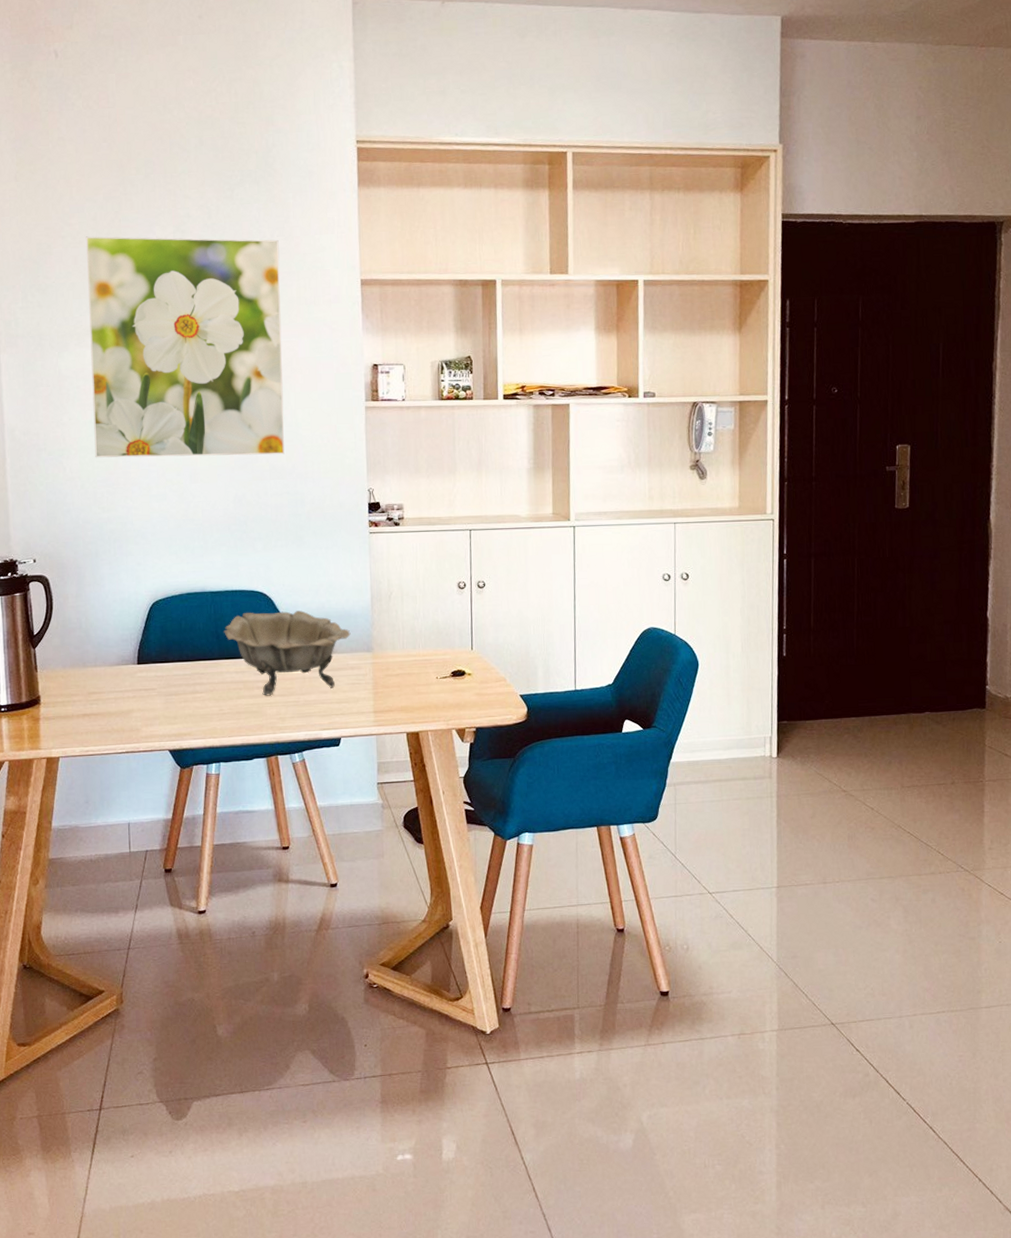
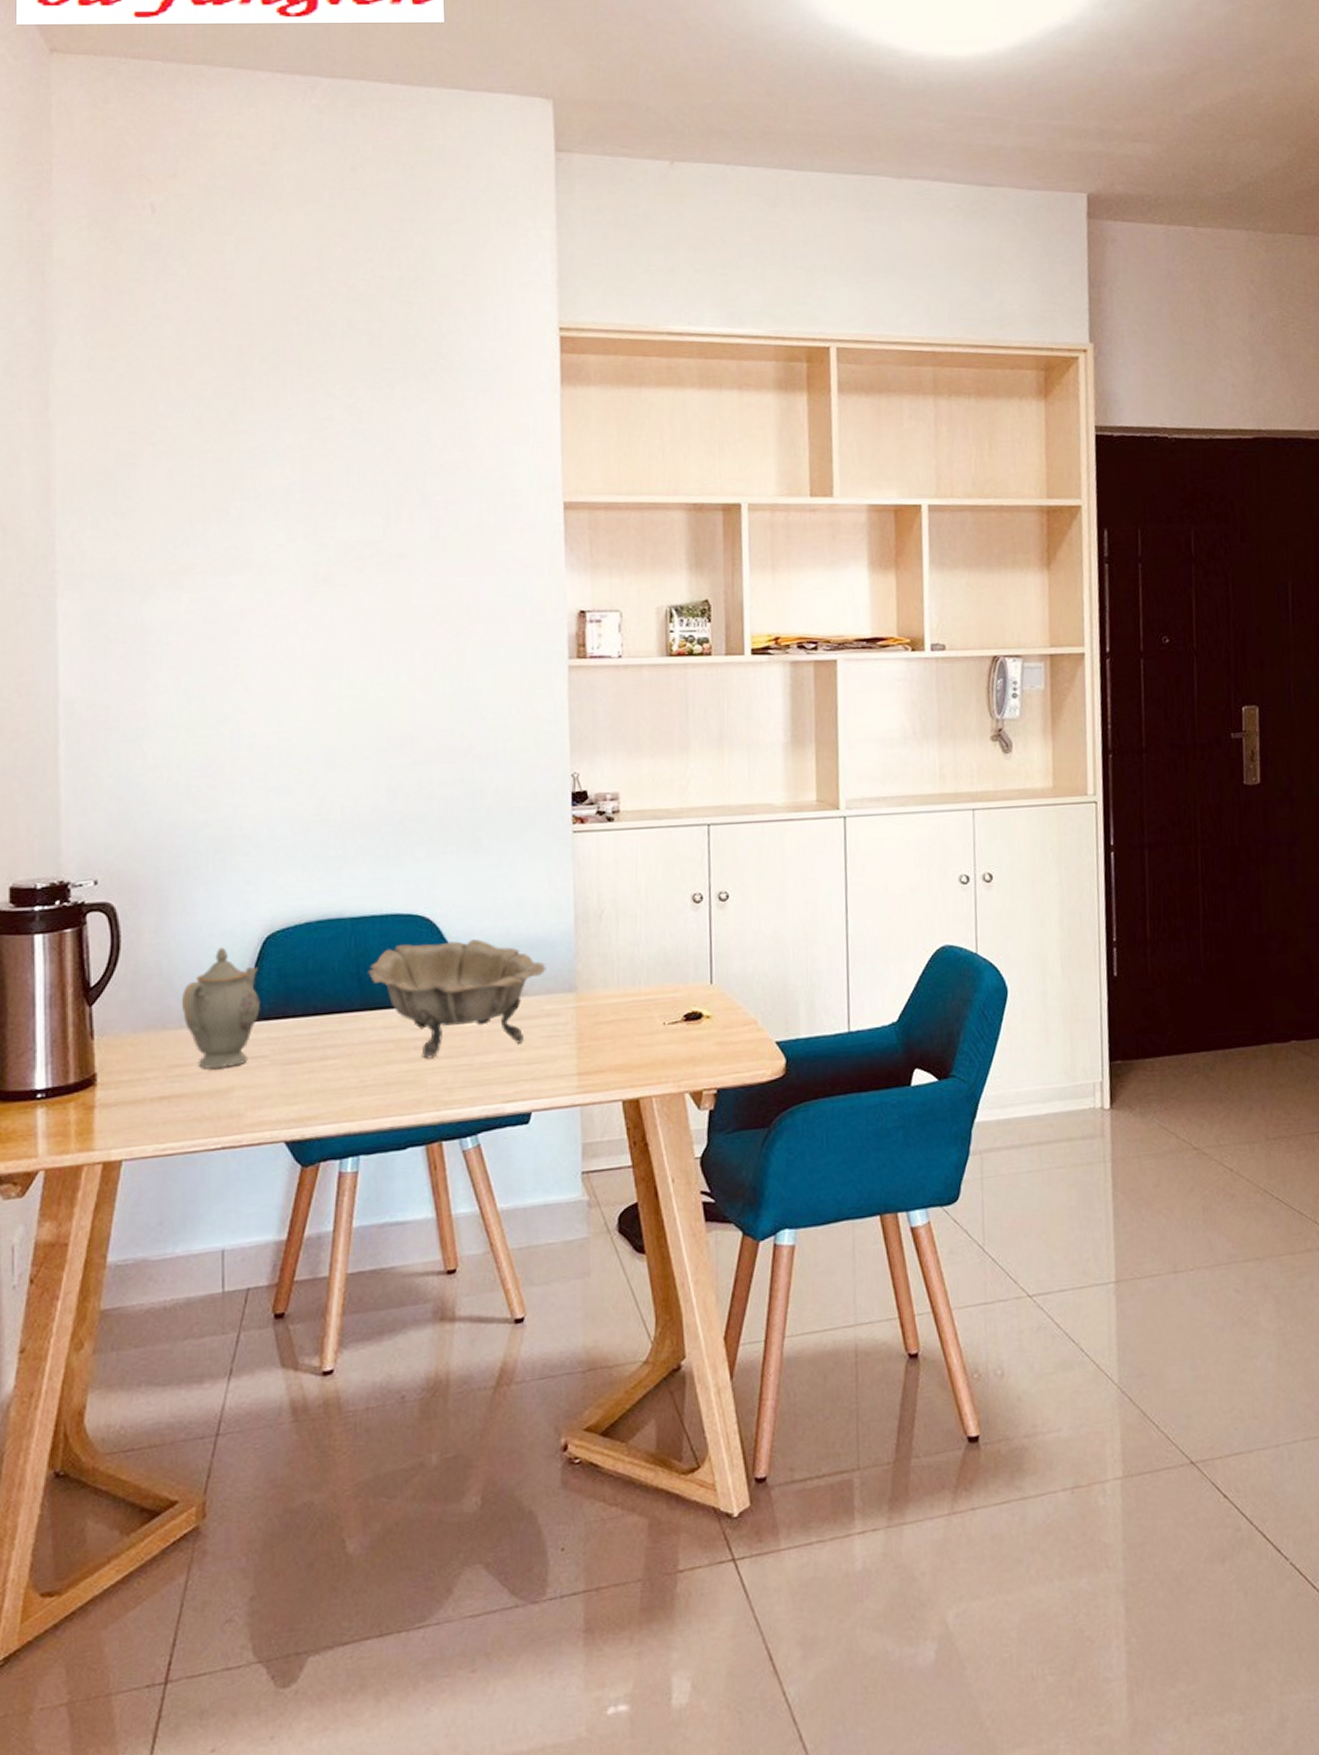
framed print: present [85,236,285,458] -> none [186,443,458,739]
teapot: none [95,610,149,697] -> present [181,947,260,1070]

